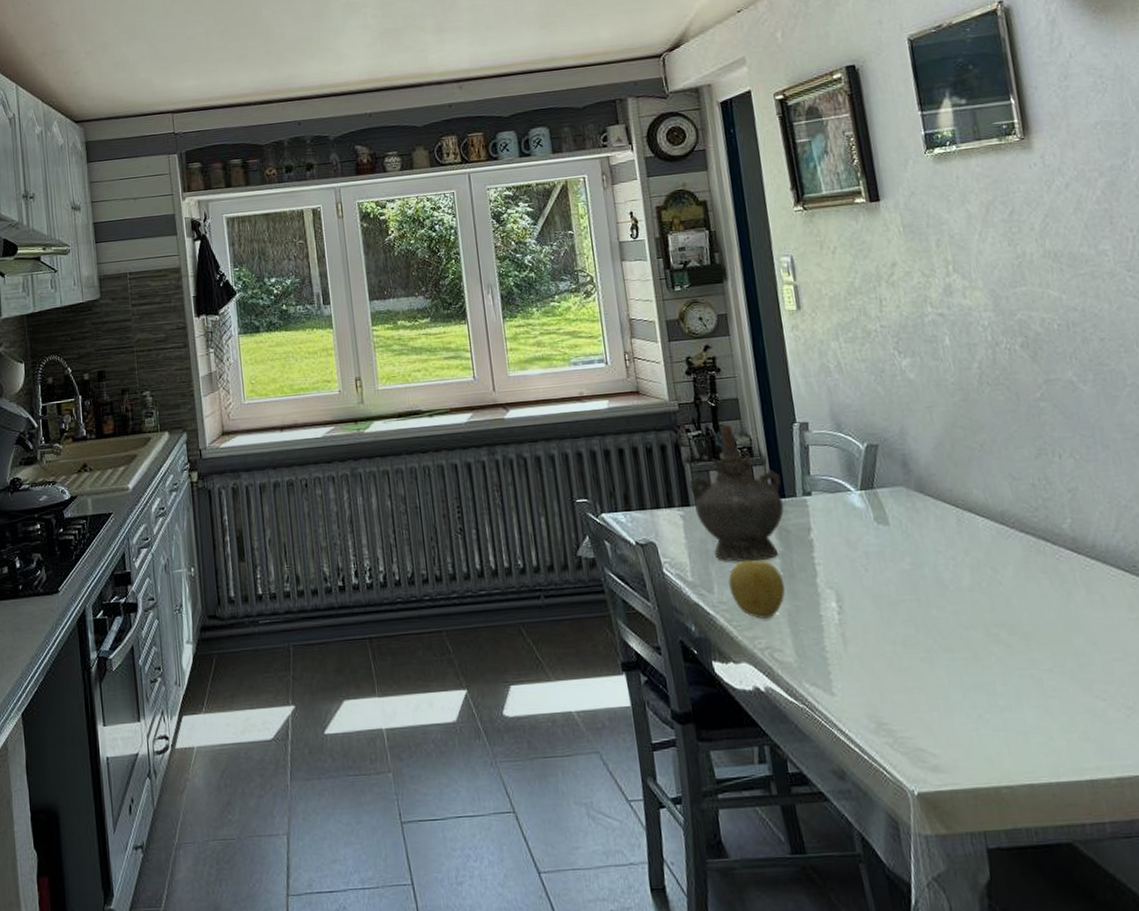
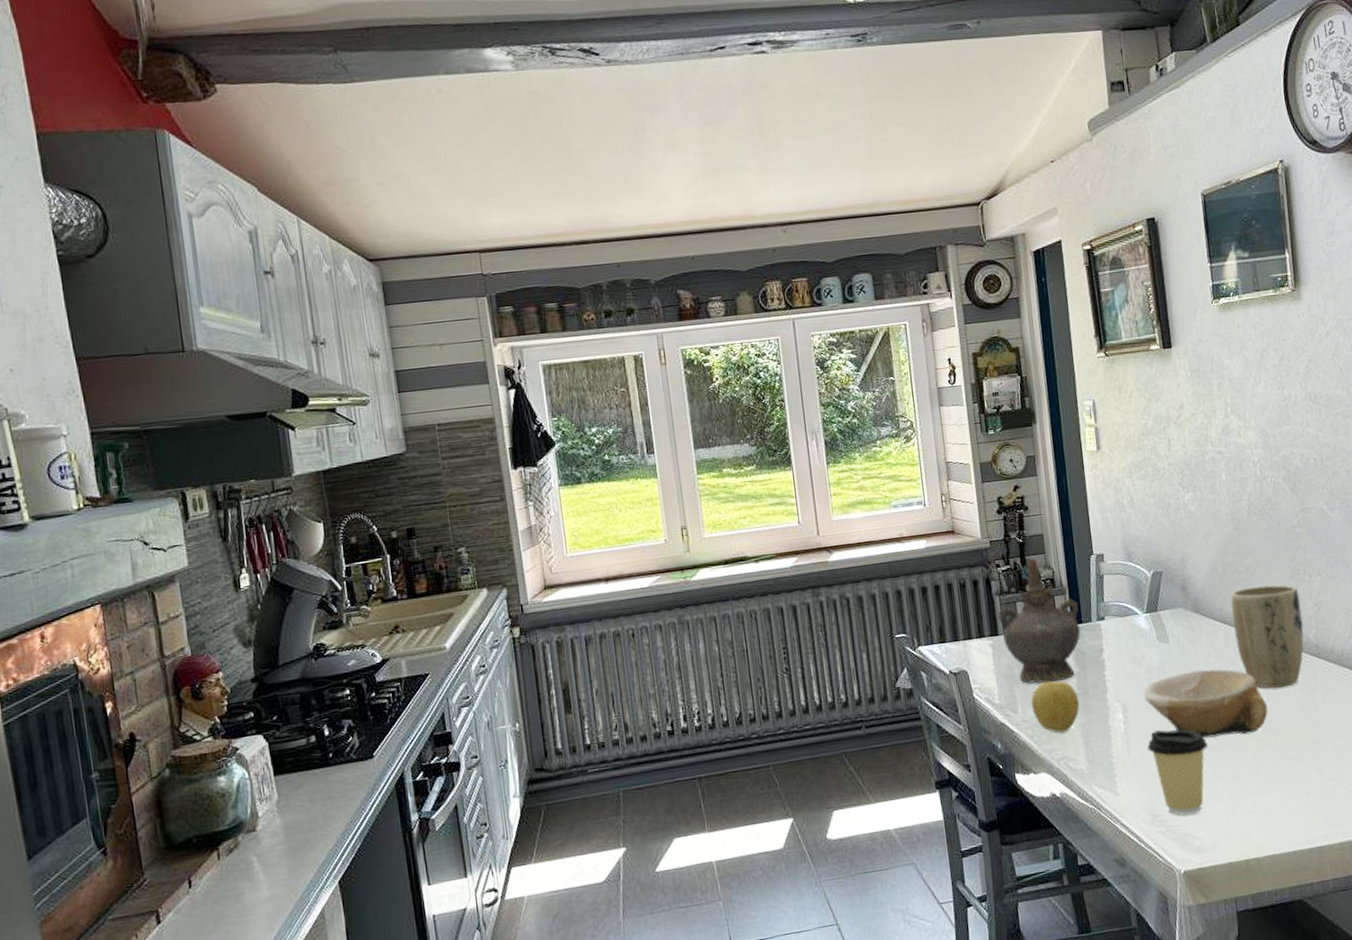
bowl: none [860,558,1015,639] -> present [1143,669,1268,739]
coffee cup: none [867,624,942,727] -> present [1147,729,1208,816]
plant pot: none [962,465,1057,586] -> present [1230,585,1304,689]

